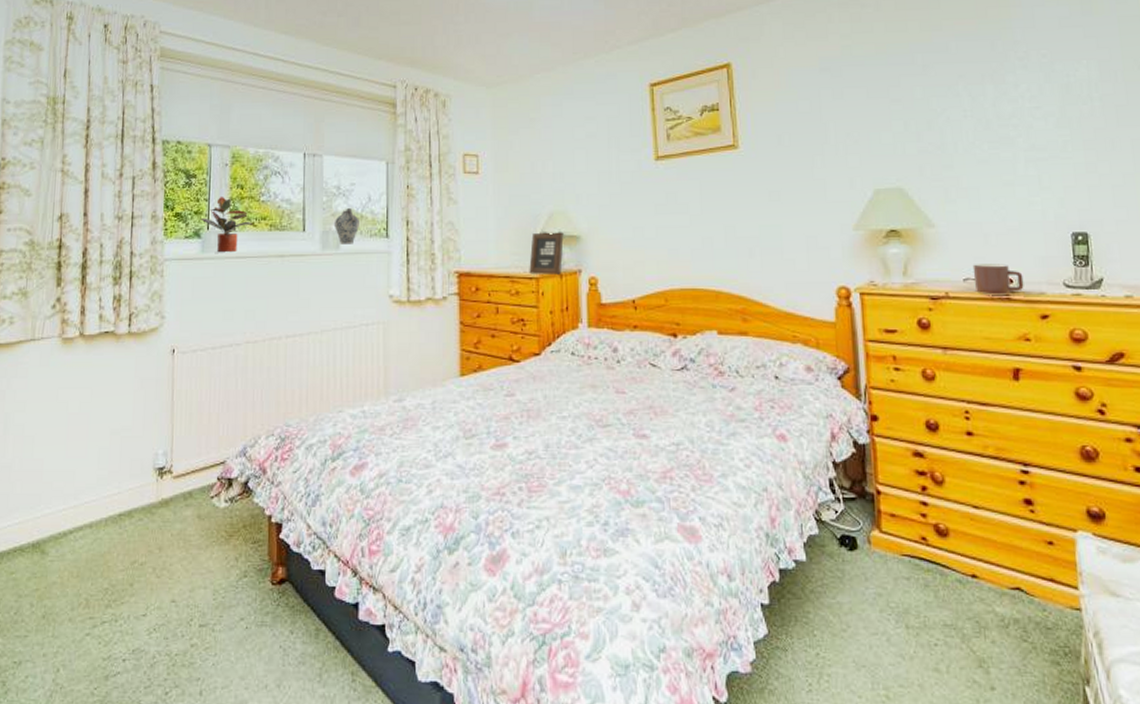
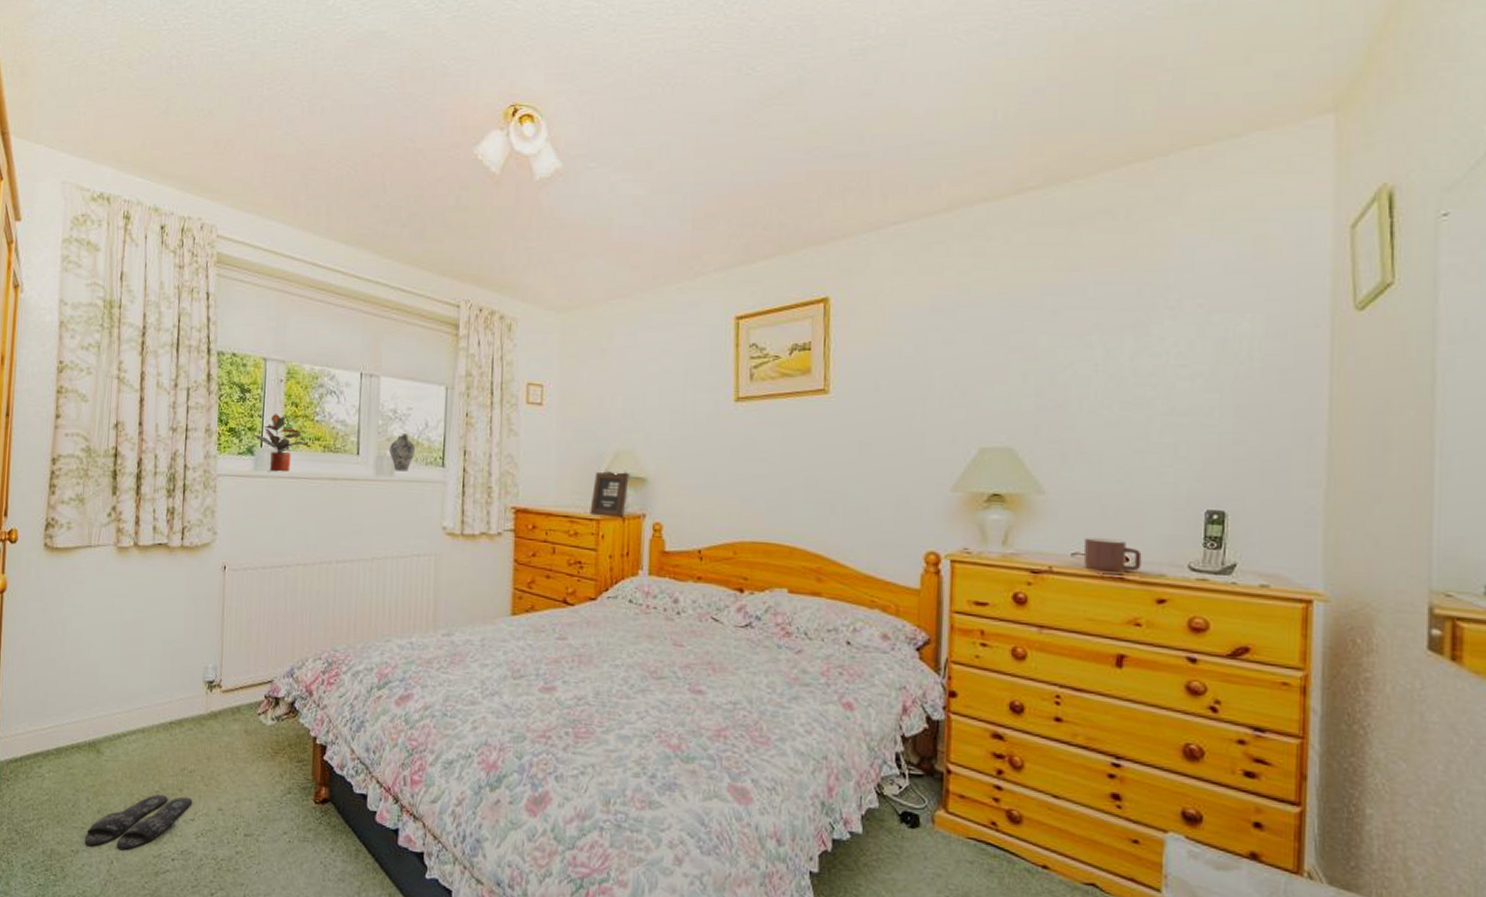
slippers: none [29,591,143,656] -> present [85,794,192,851]

